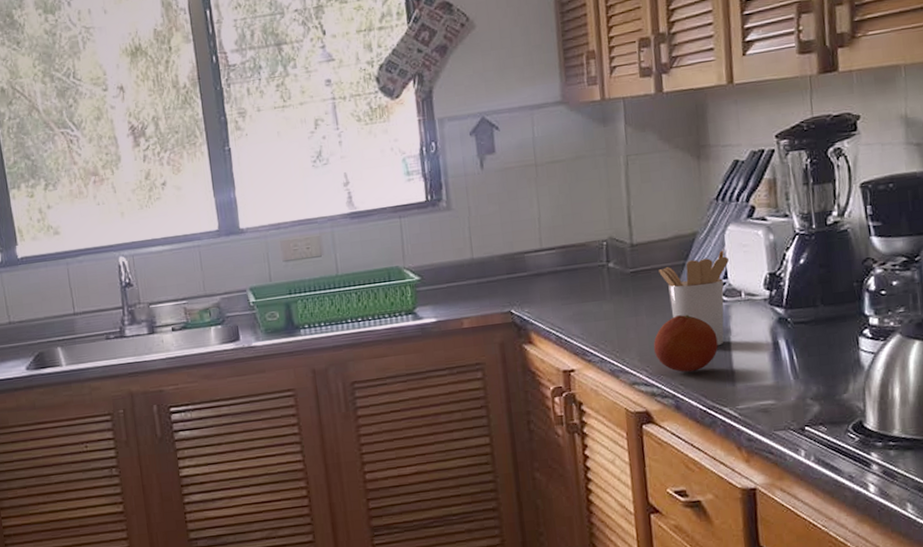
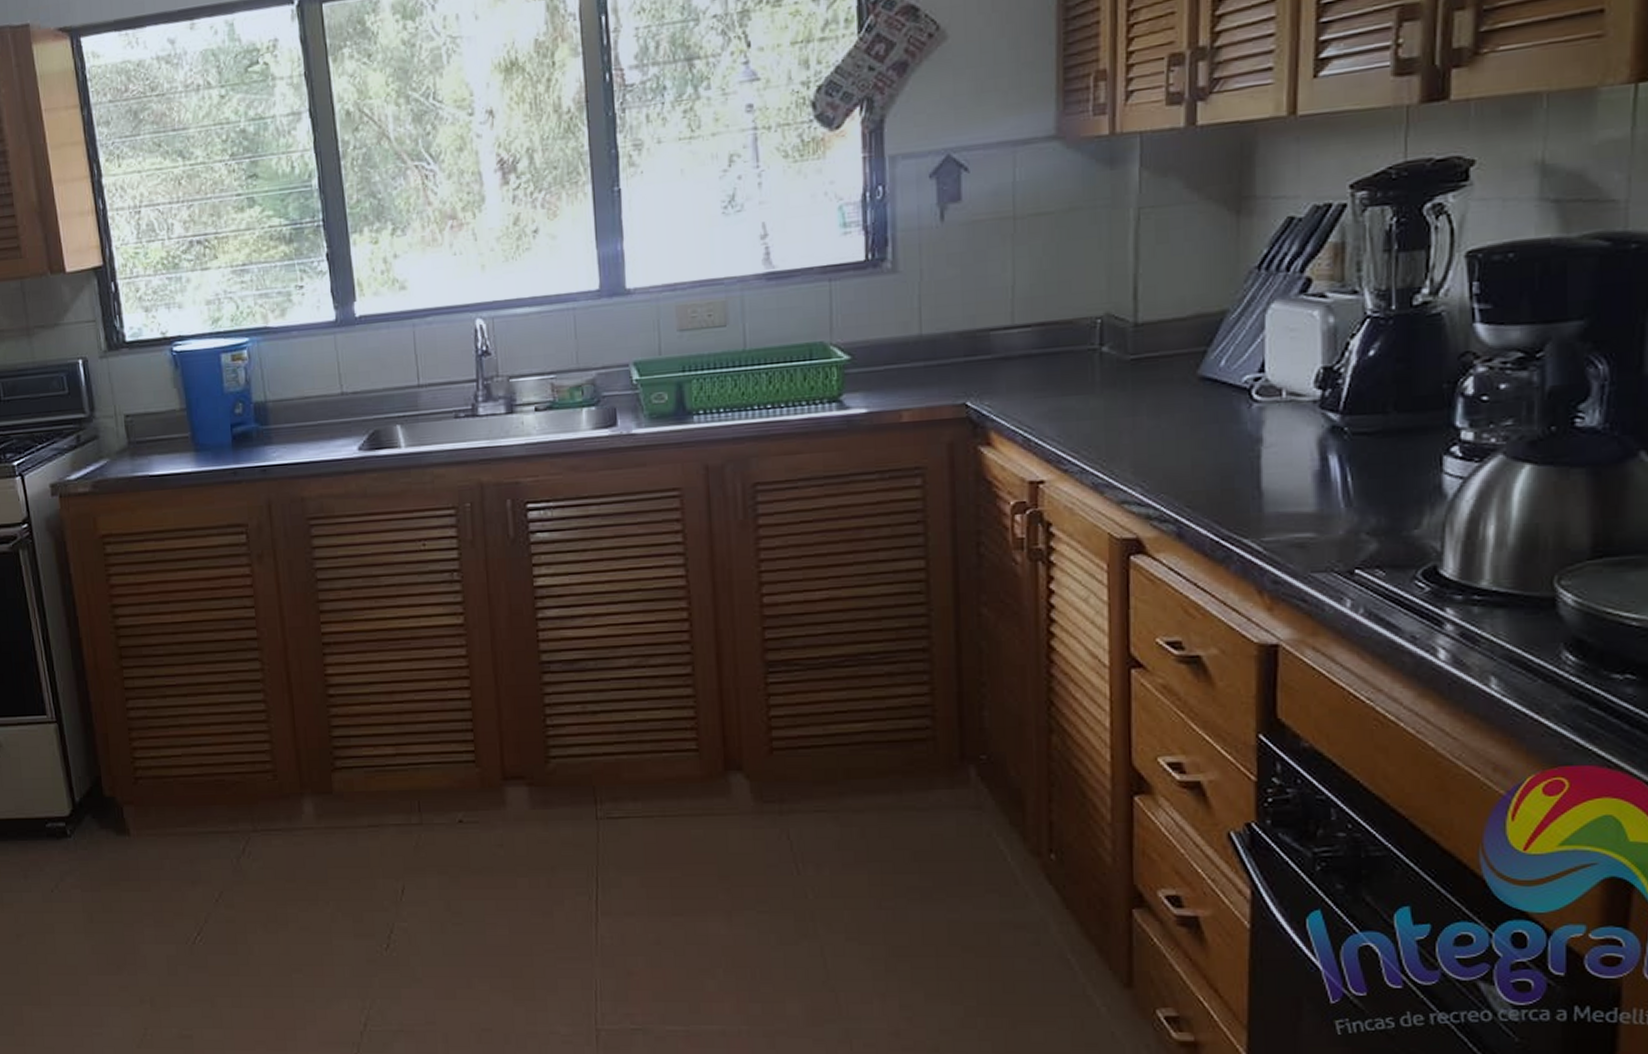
fruit: present [653,314,718,372] -> none [1153,417,1243,491]
utensil holder: present [659,247,729,345] -> none [1170,331,1268,458]

